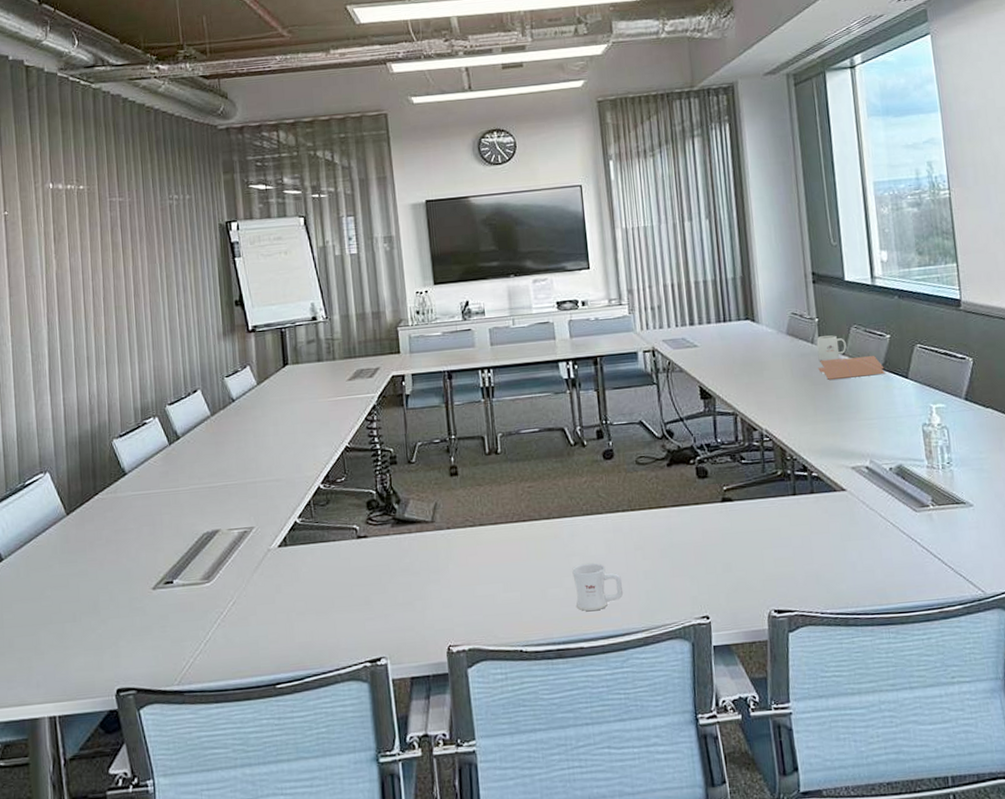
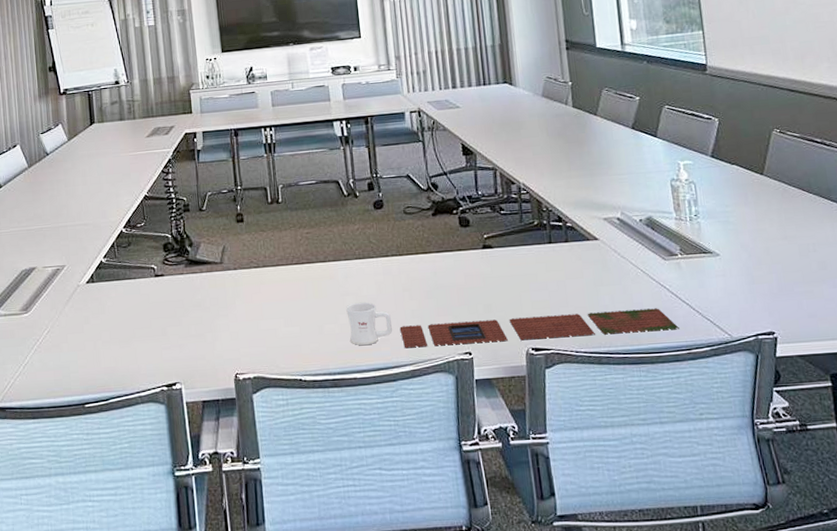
papers: none [631,564,931,614] -> present [399,308,679,349]
mug: present [816,335,847,361] -> none [570,97,599,121]
papers: present [818,356,885,380] -> none [572,116,635,138]

